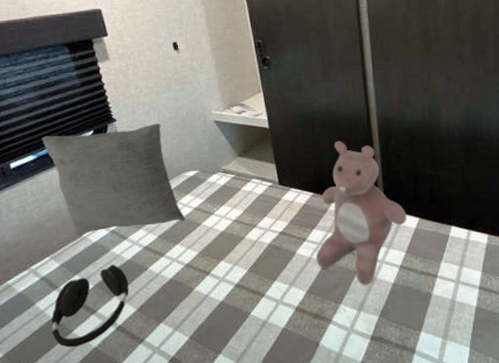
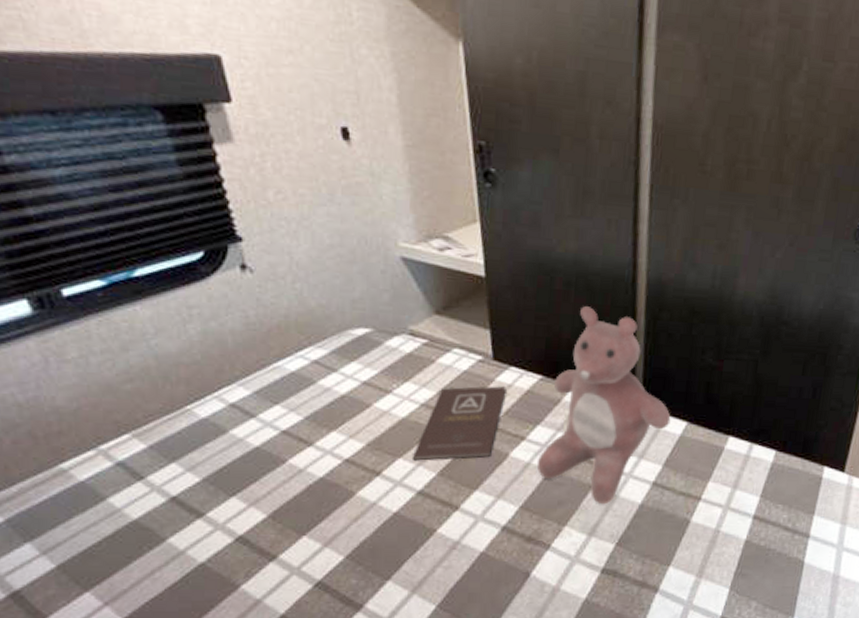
pillow: present [42,123,185,236] -> none [116,251,347,408]
headphones: present [51,264,129,347] -> none [133,451,257,561]
book: none [231,203,290,262] -> present [413,386,506,461]

